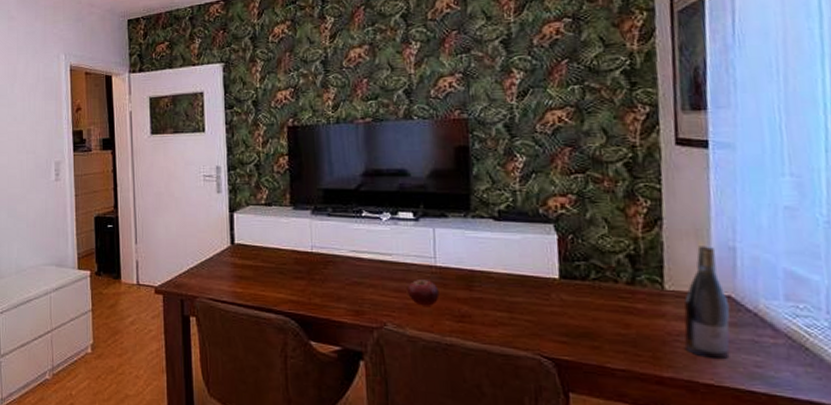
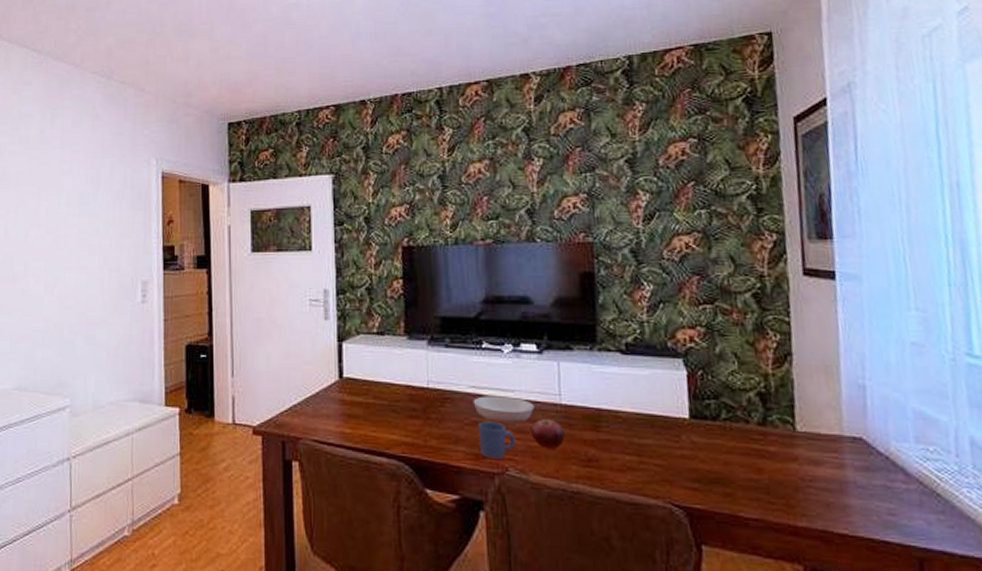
bowl: none [353,259,411,286] -> present [473,396,535,427]
mug: none [359,282,393,315] -> present [479,421,516,459]
wine bottle: present [683,246,731,359] -> none [815,383,863,506]

